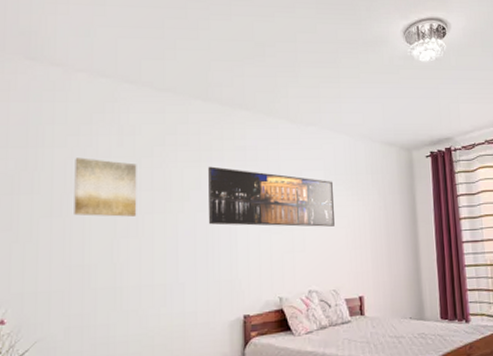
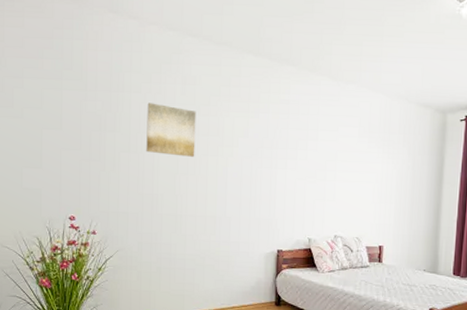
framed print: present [208,166,335,227] -> none [253,117,366,181]

